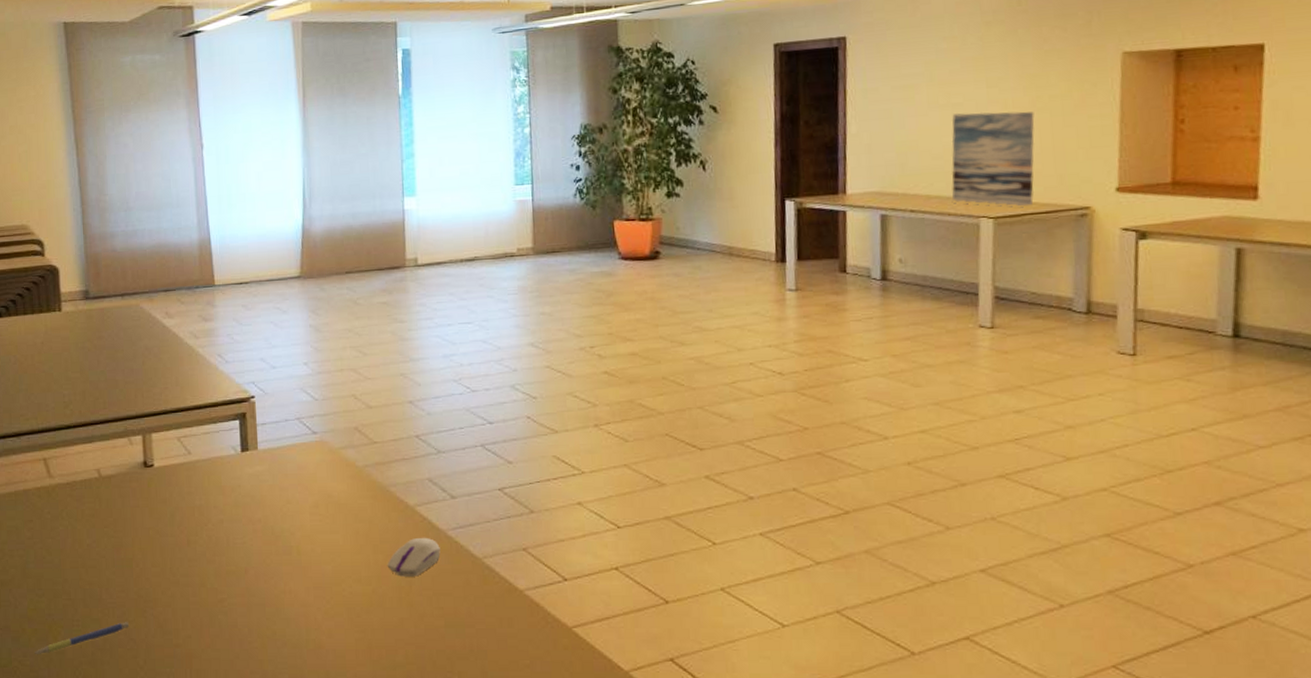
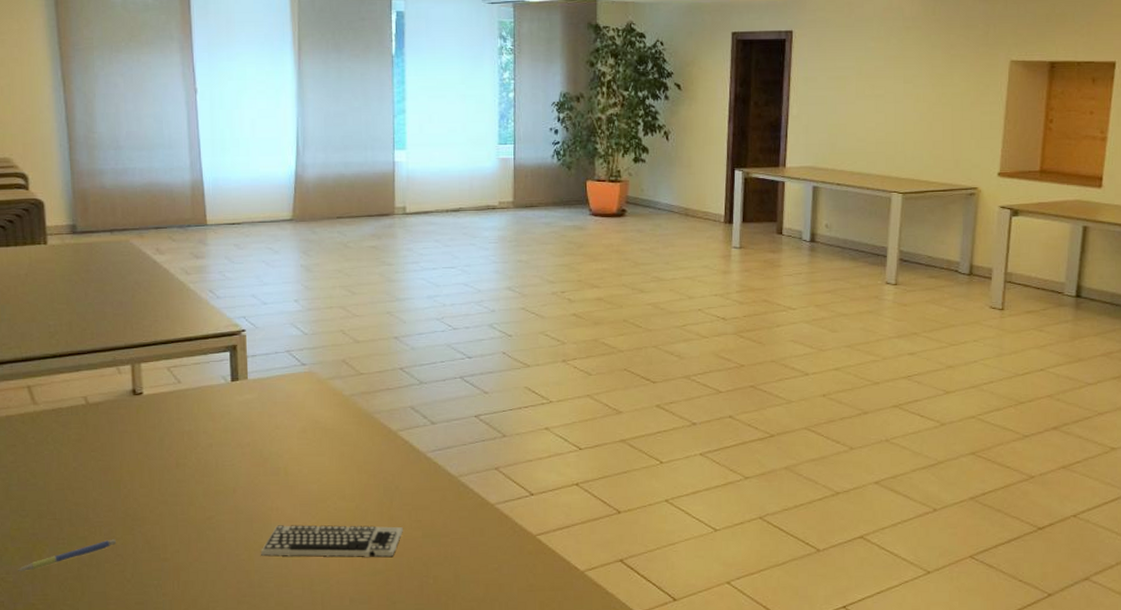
keyboard: none [274,610,424,649] -> present [261,525,403,558]
computer mouse: present [387,537,441,577] -> none [370,458,420,494]
wall art: present [951,111,1035,208] -> none [870,103,940,186]

